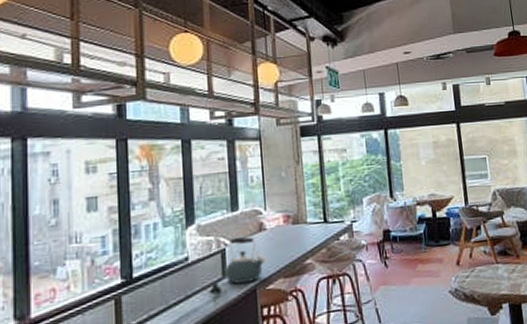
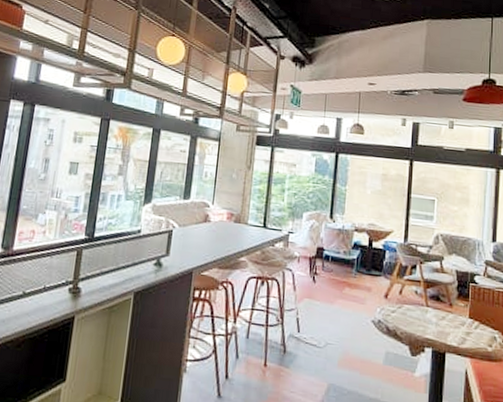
kettle: present [225,236,267,284] -> none [168,223,206,265]

